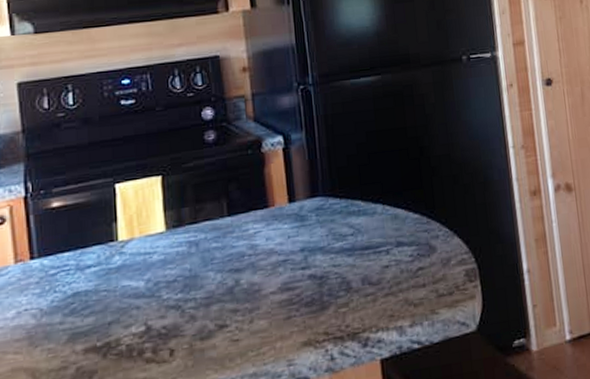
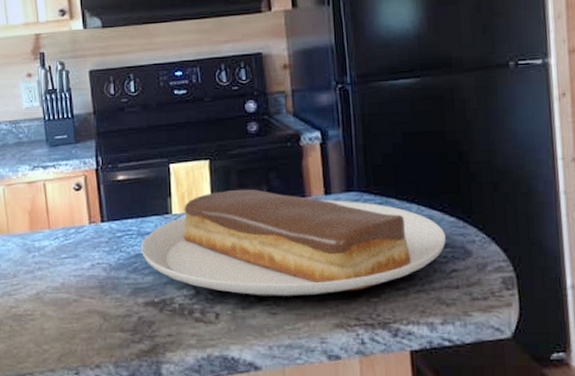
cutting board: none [80,204,411,324] -> present [141,190,446,296]

